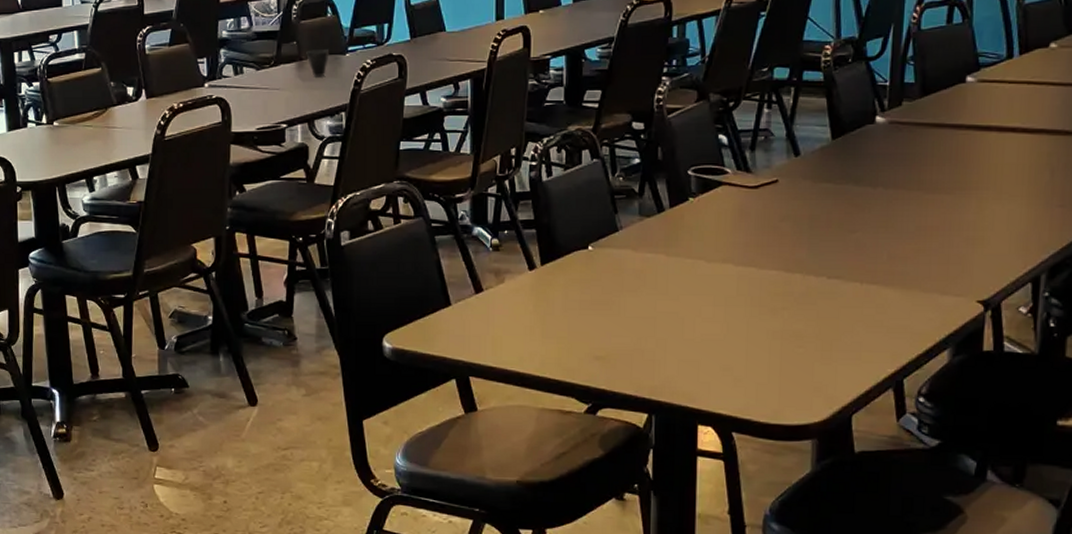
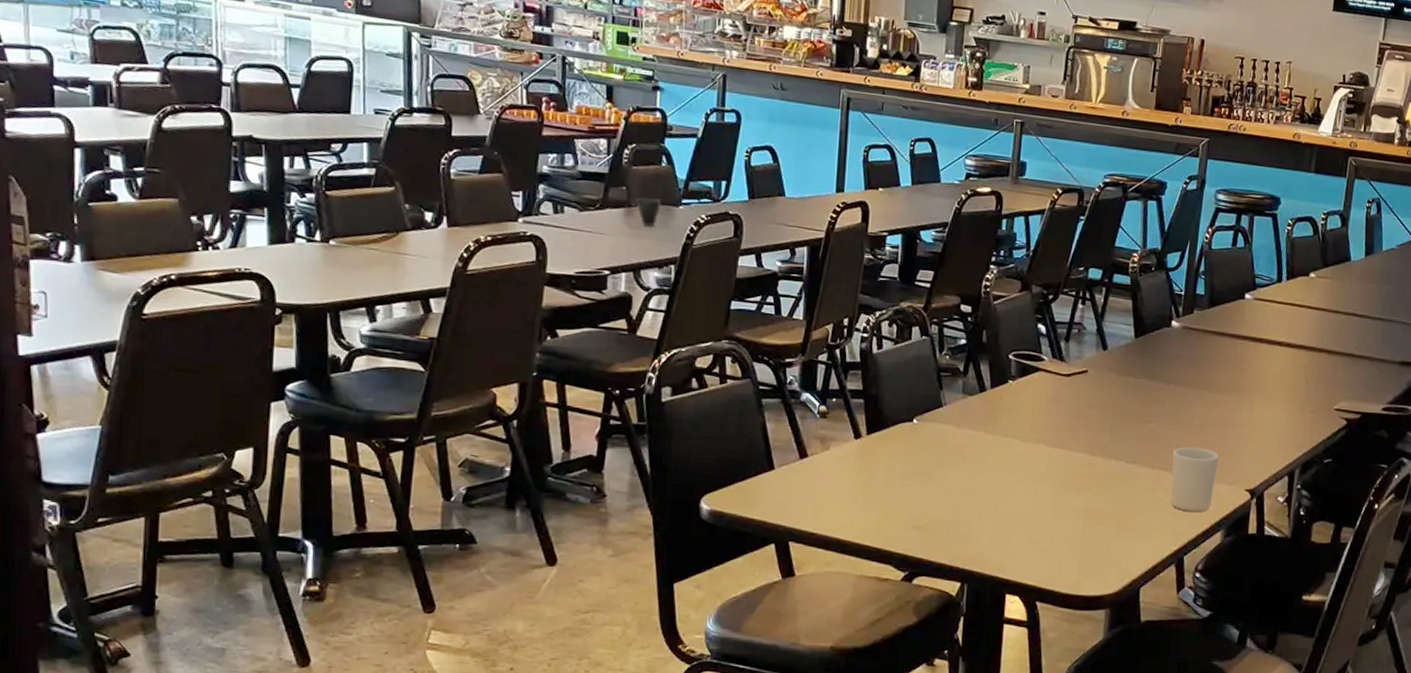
mug: none [883,256,942,329] -> present [1170,447,1219,512]

